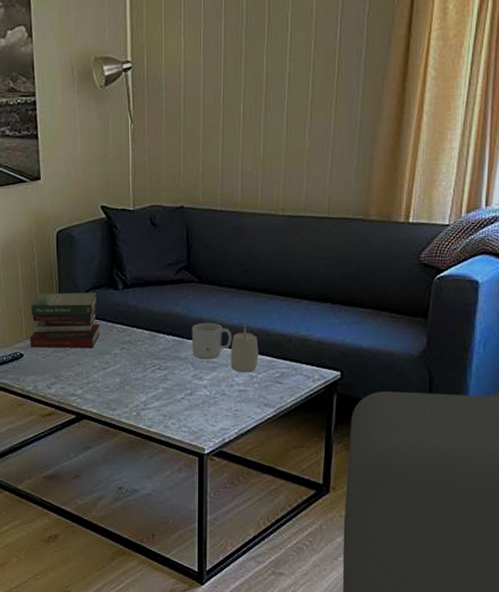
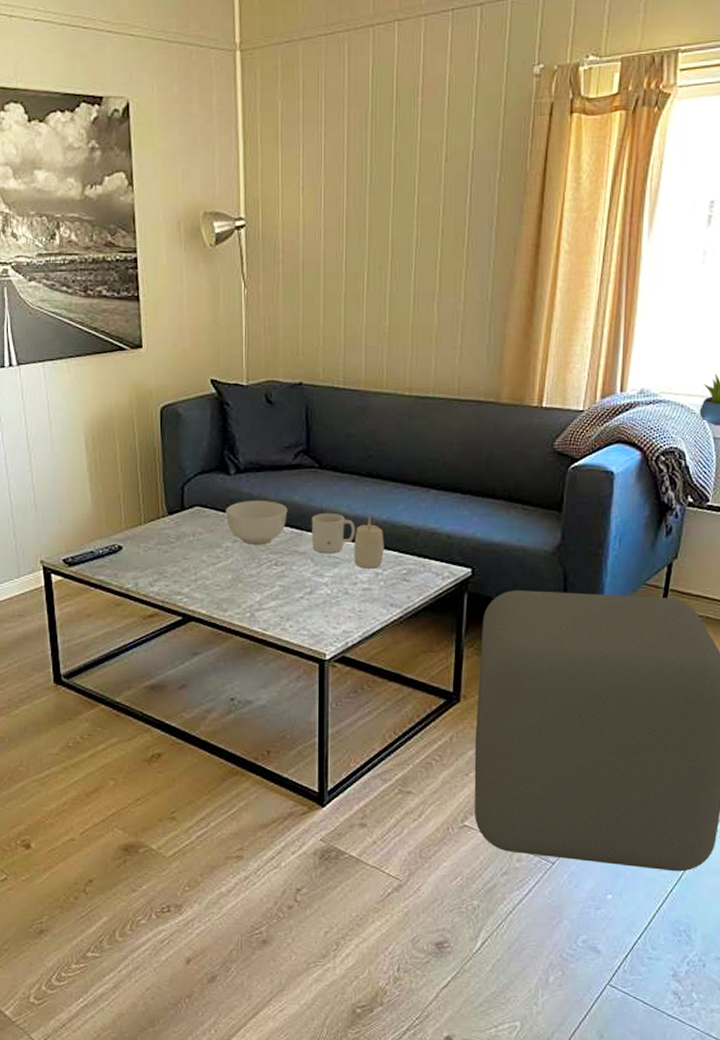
books: present [30,293,101,348] -> none [130,478,210,541]
bowl: none [114,312,170,352] -> present [226,501,288,545]

